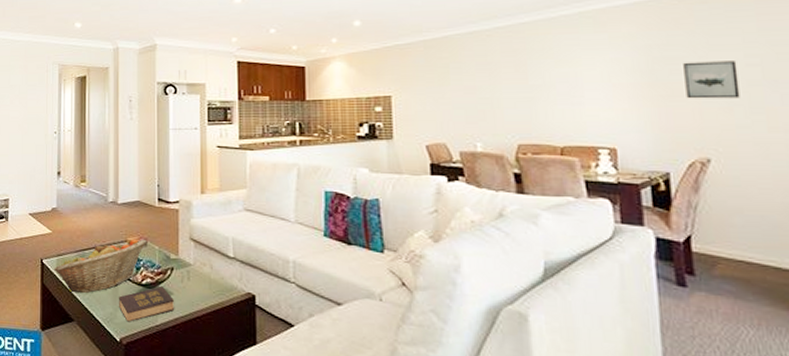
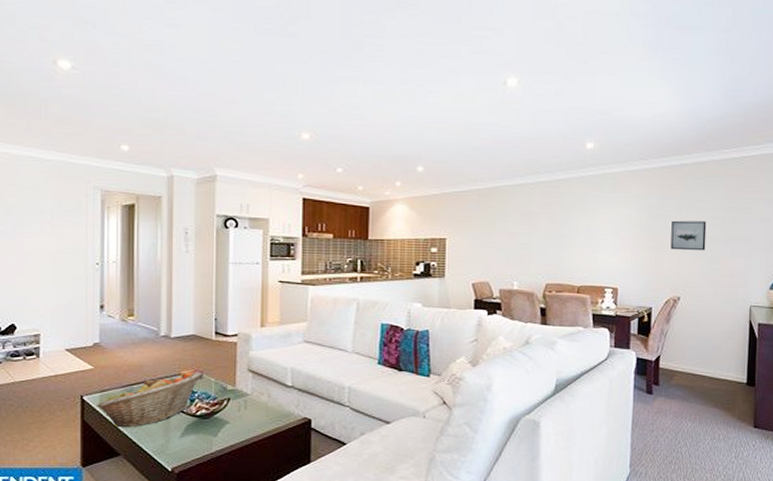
hardback book: present [119,286,174,322] -> none [171,417,230,452]

